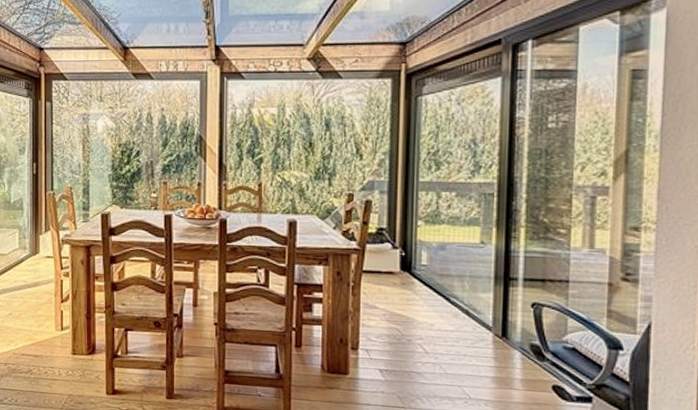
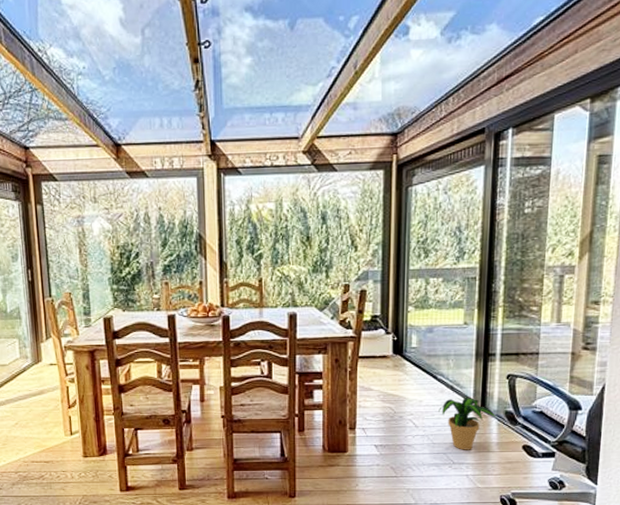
potted plant: none [452,324,521,385] -> present [439,397,498,450]

